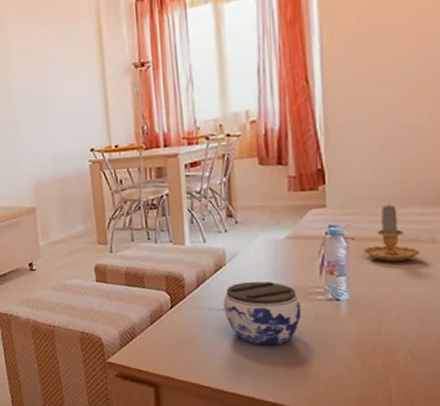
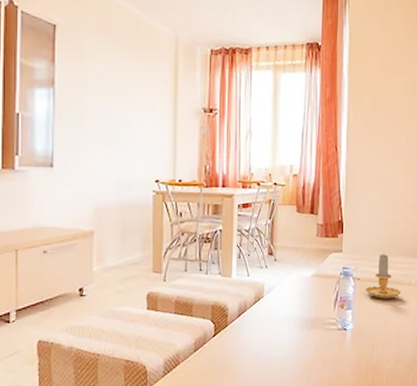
jar: present [223,281,301,346] -> none [259,312,318,370]

